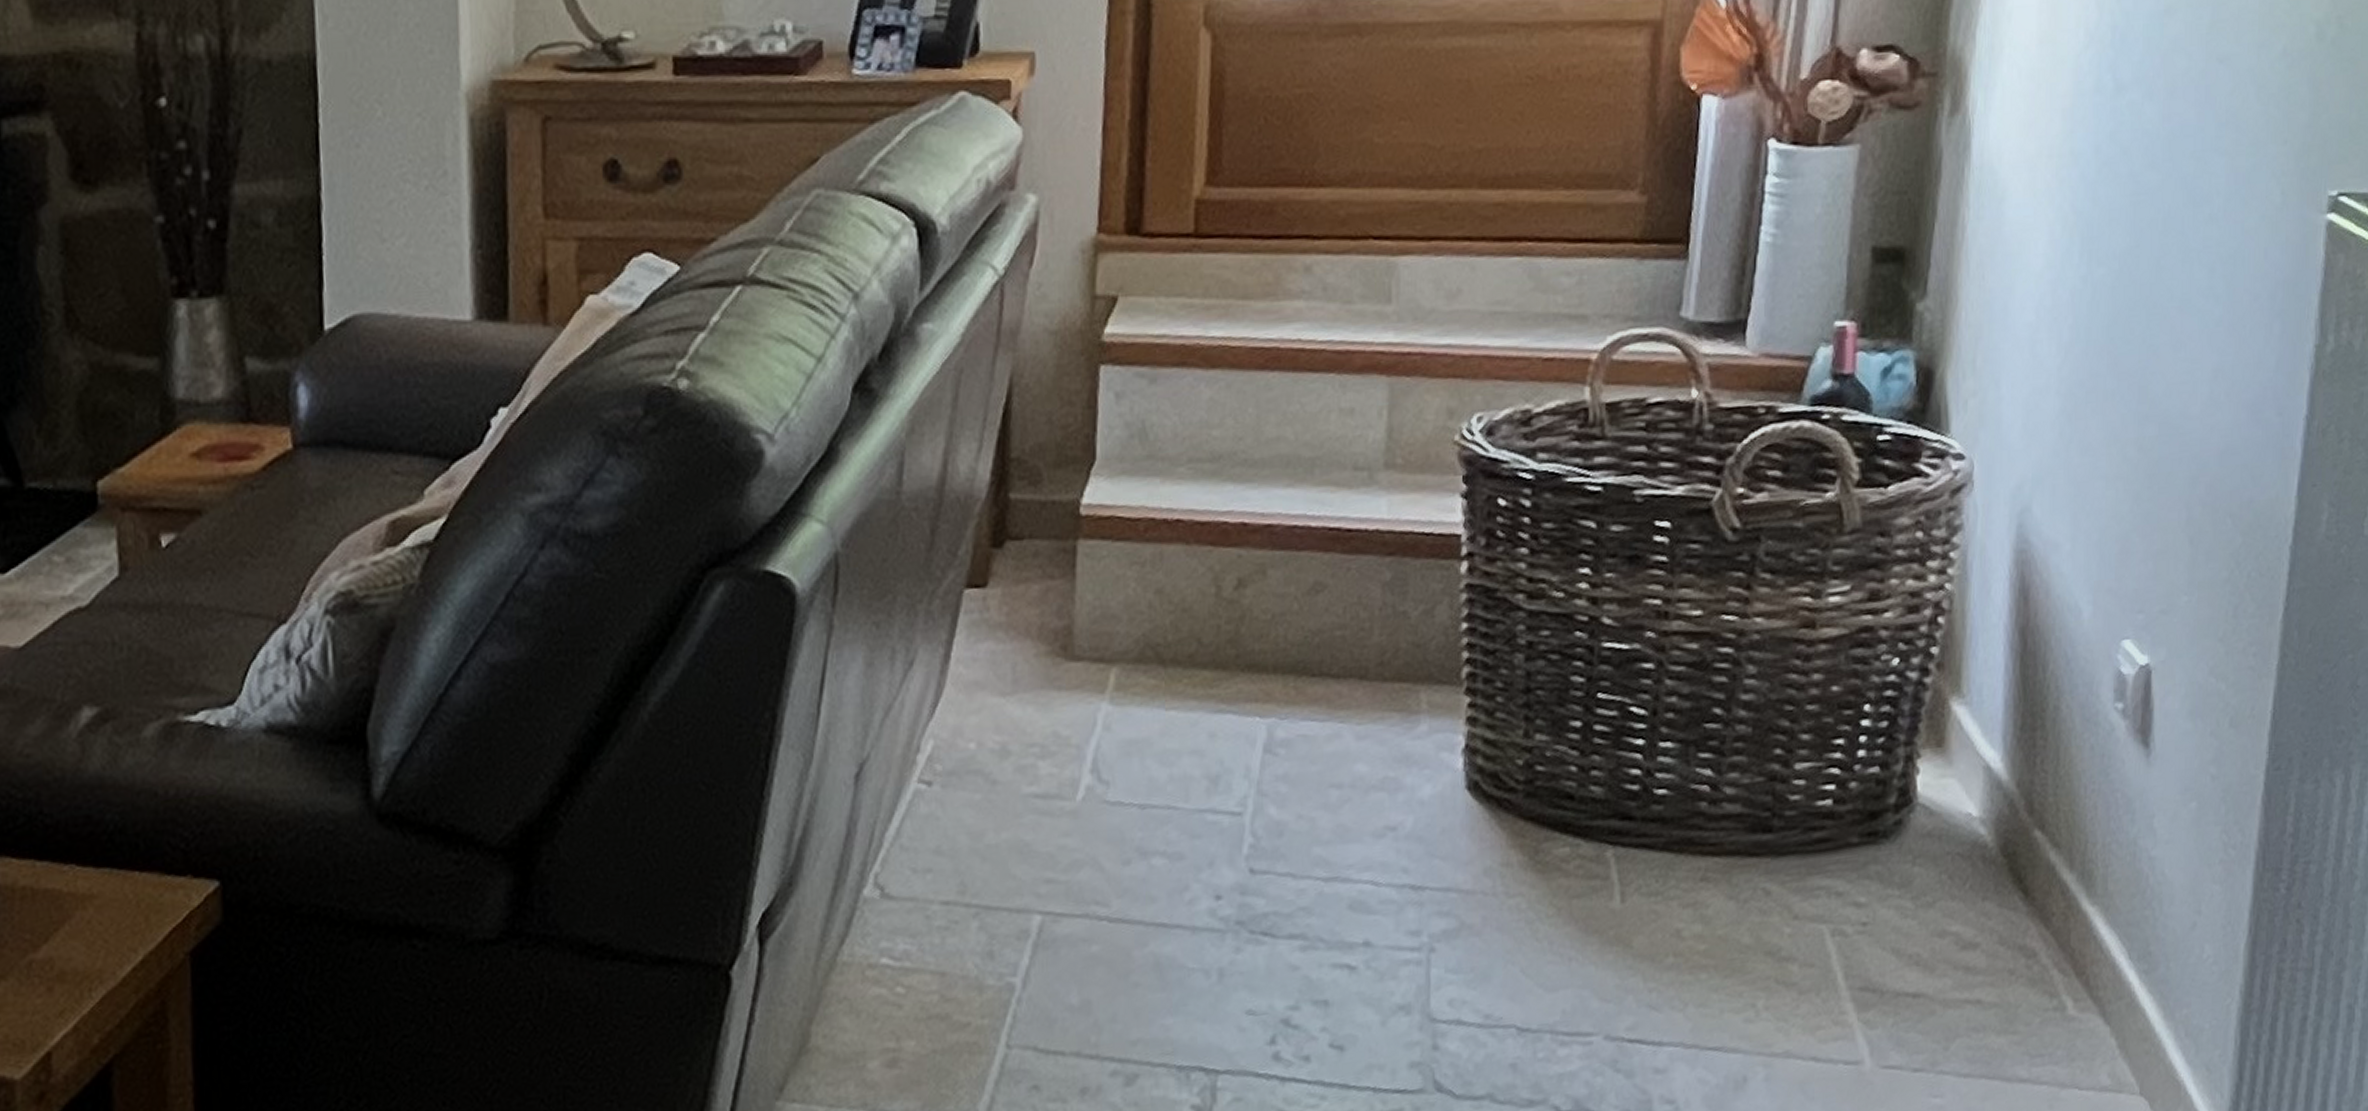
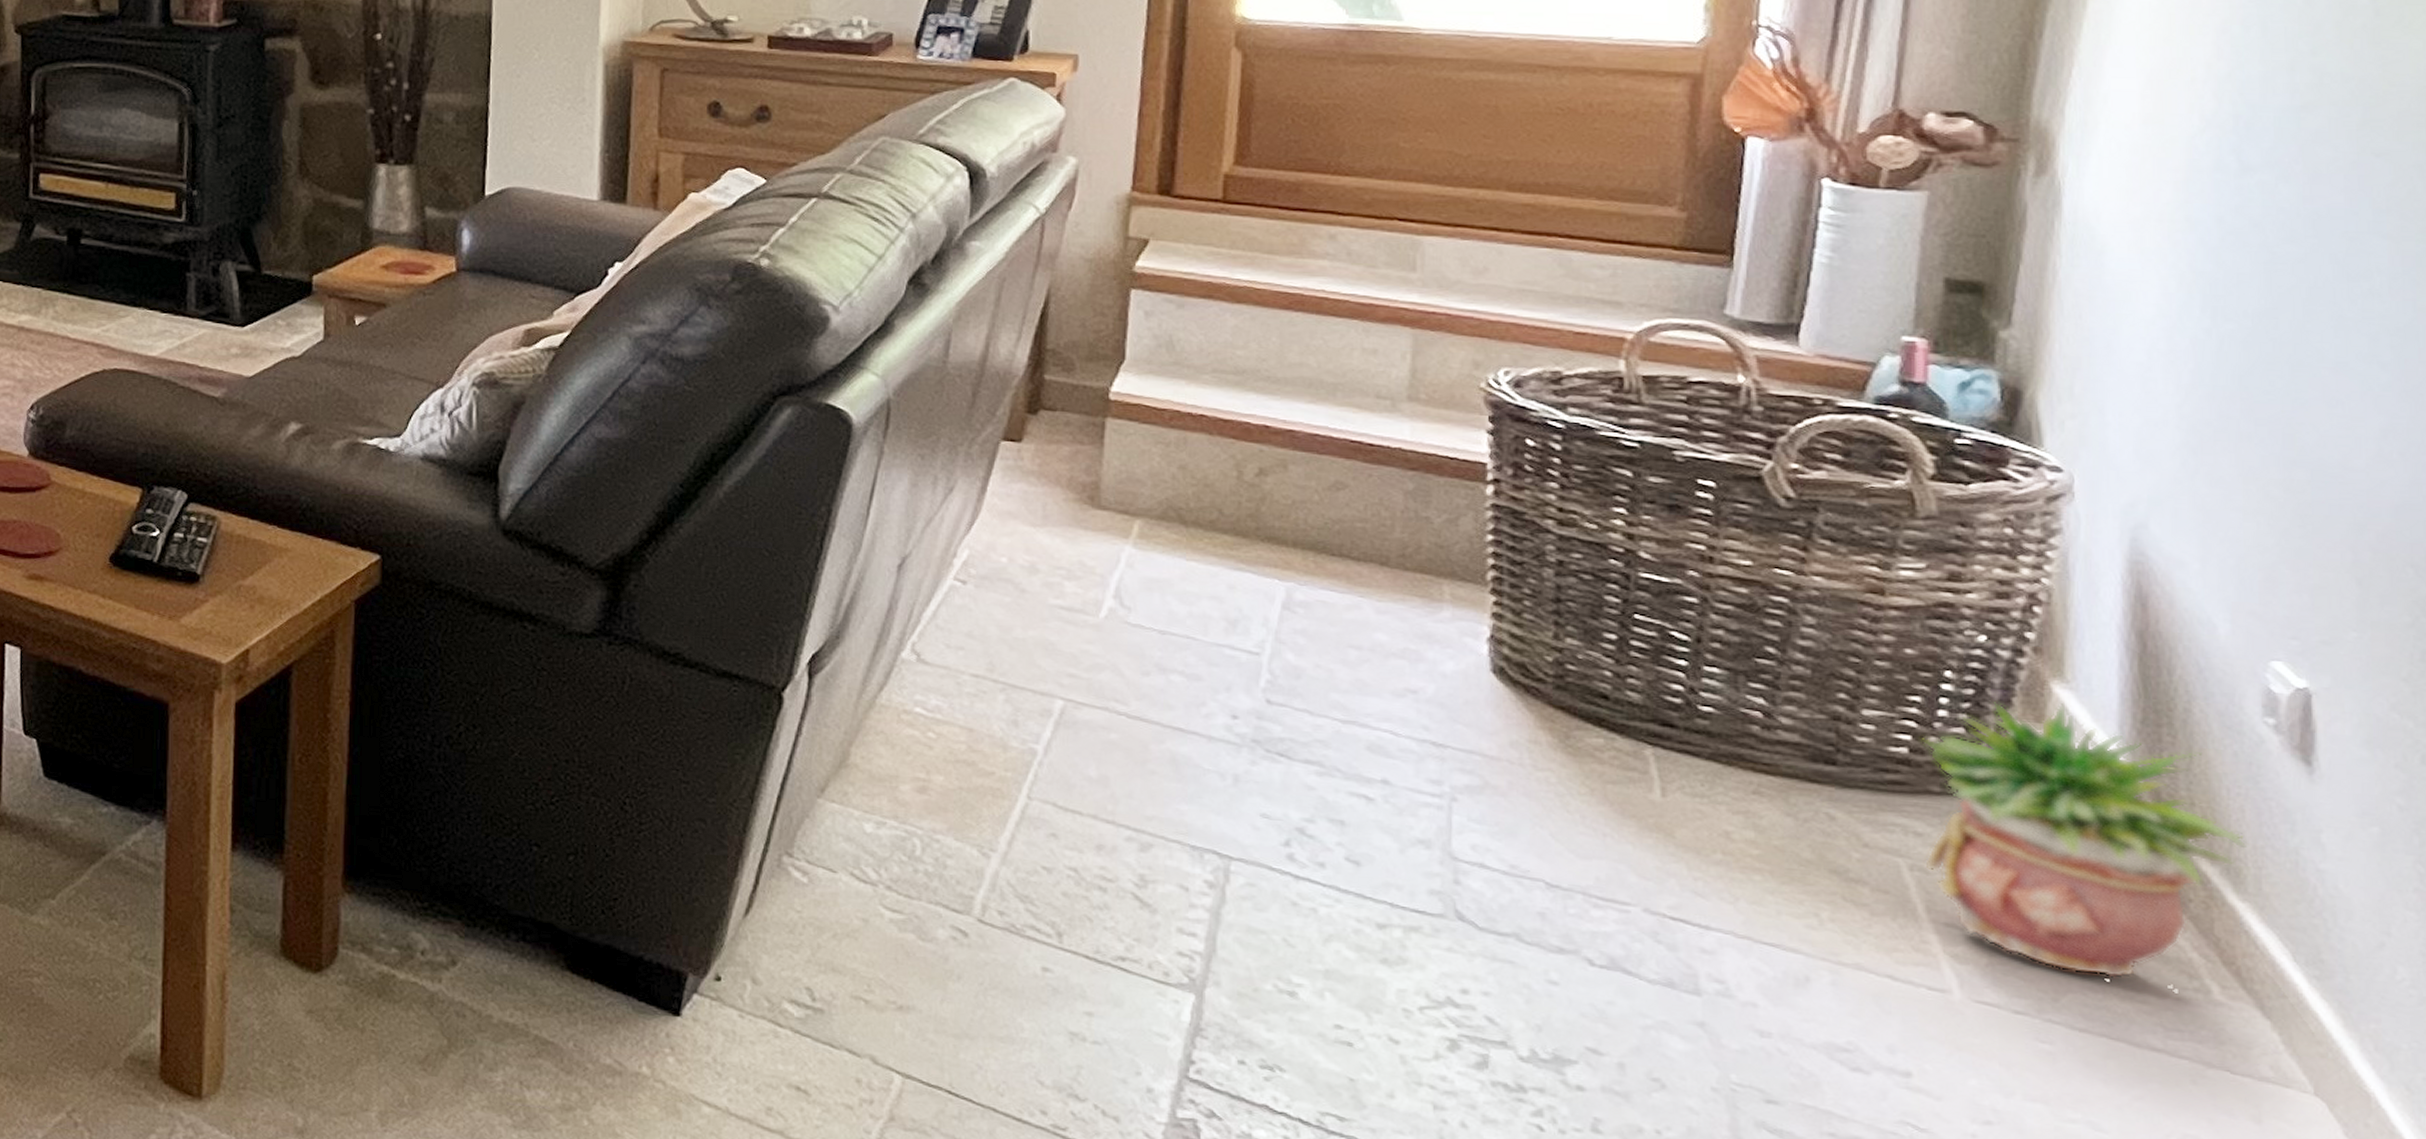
potted plant: none [1843,721,2097,1016] -> present [1921,702,2246,979]

